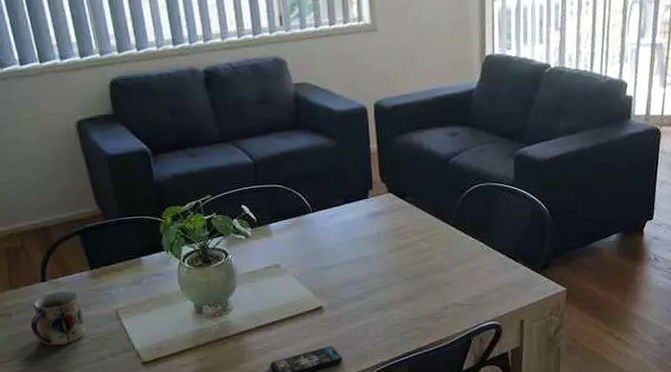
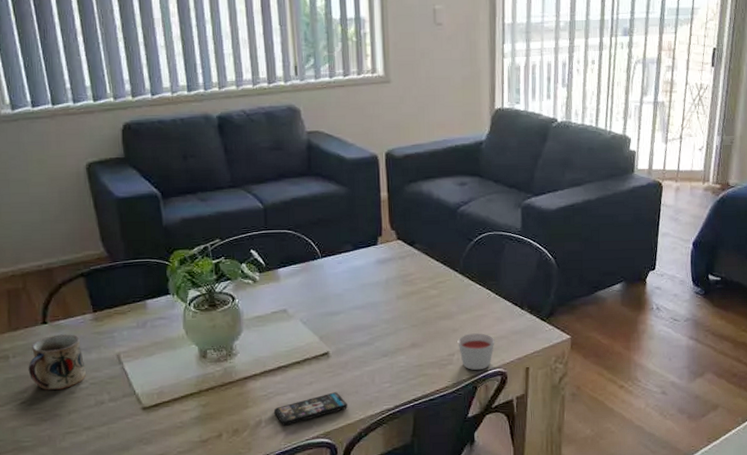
candle: none [451,286,489,323] -> present [457,333,495,370]

